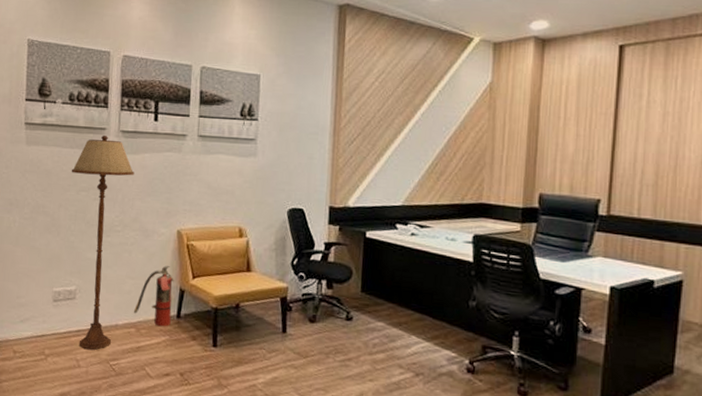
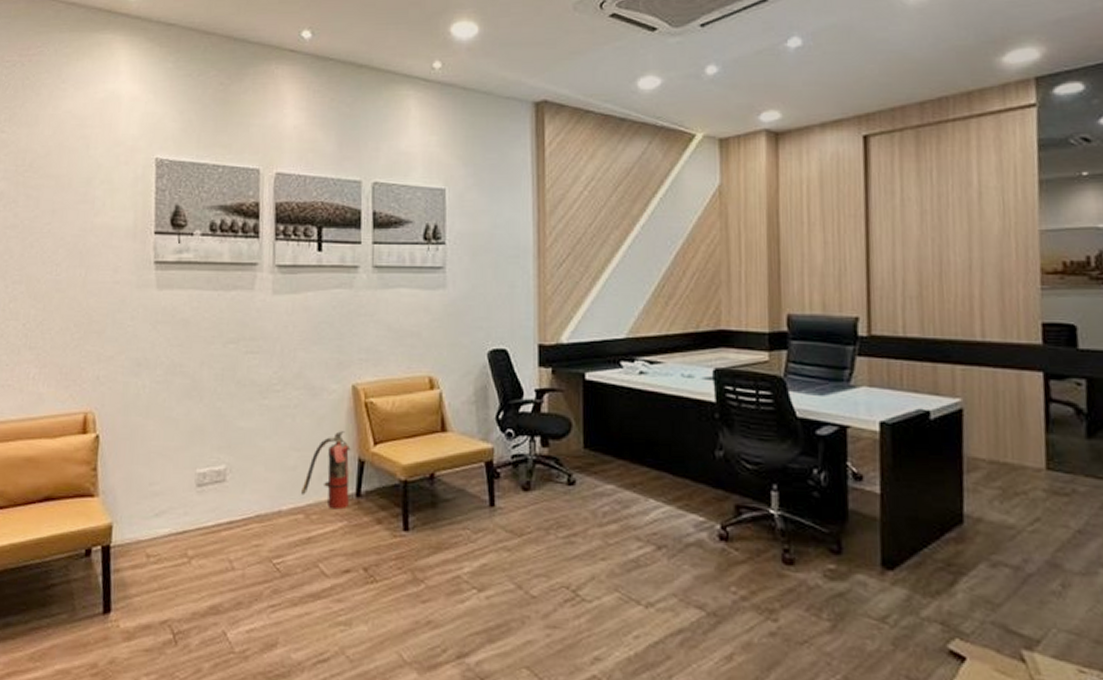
floor lamp: present [71,136,134,350] -> none [215,272,295,547]

